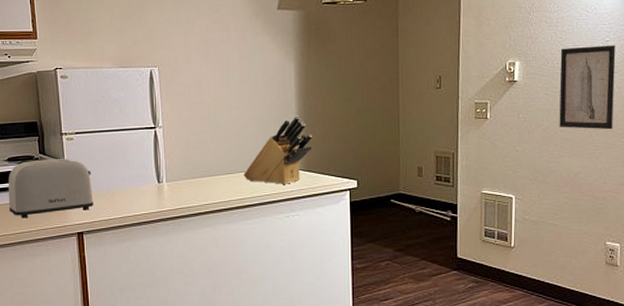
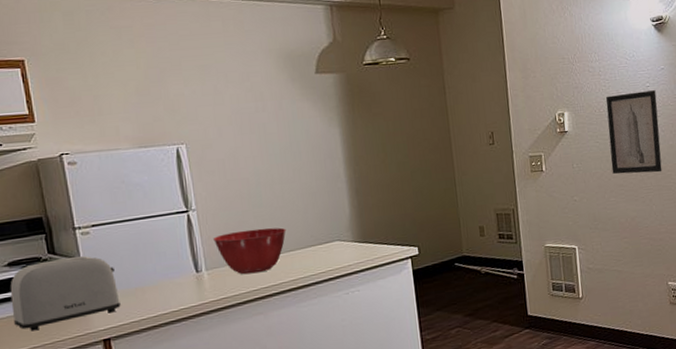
mixing bowl: none [175,149,239,189] -> present [213,227,287,275]
knife block: present [244,115,313,186] -> none [294,184,367,261]

